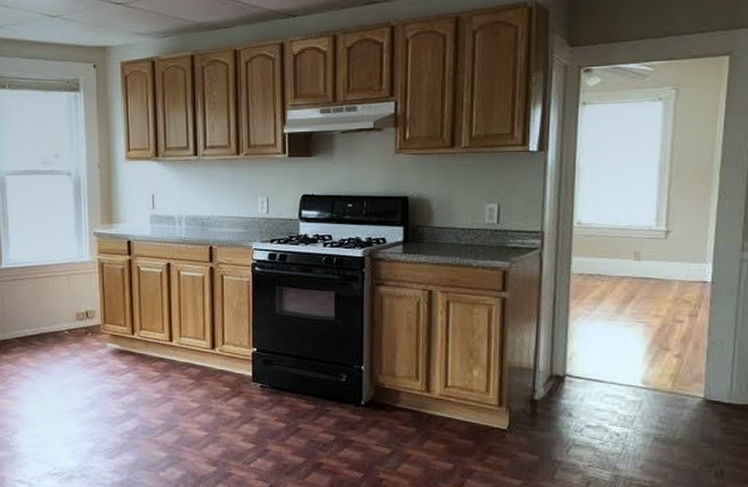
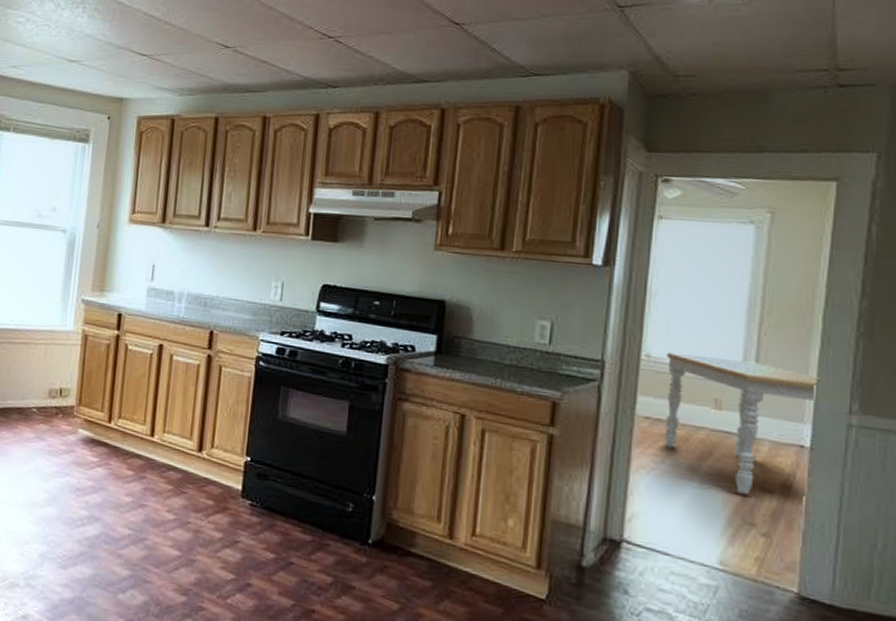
dining table: none [594,217,718,326] -> present [664,351,820,494]

